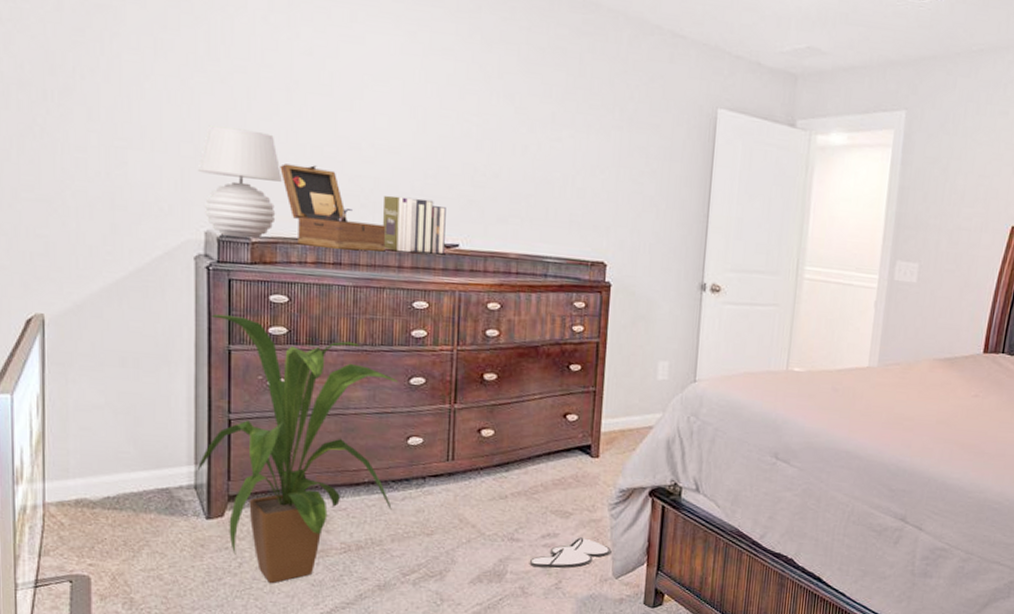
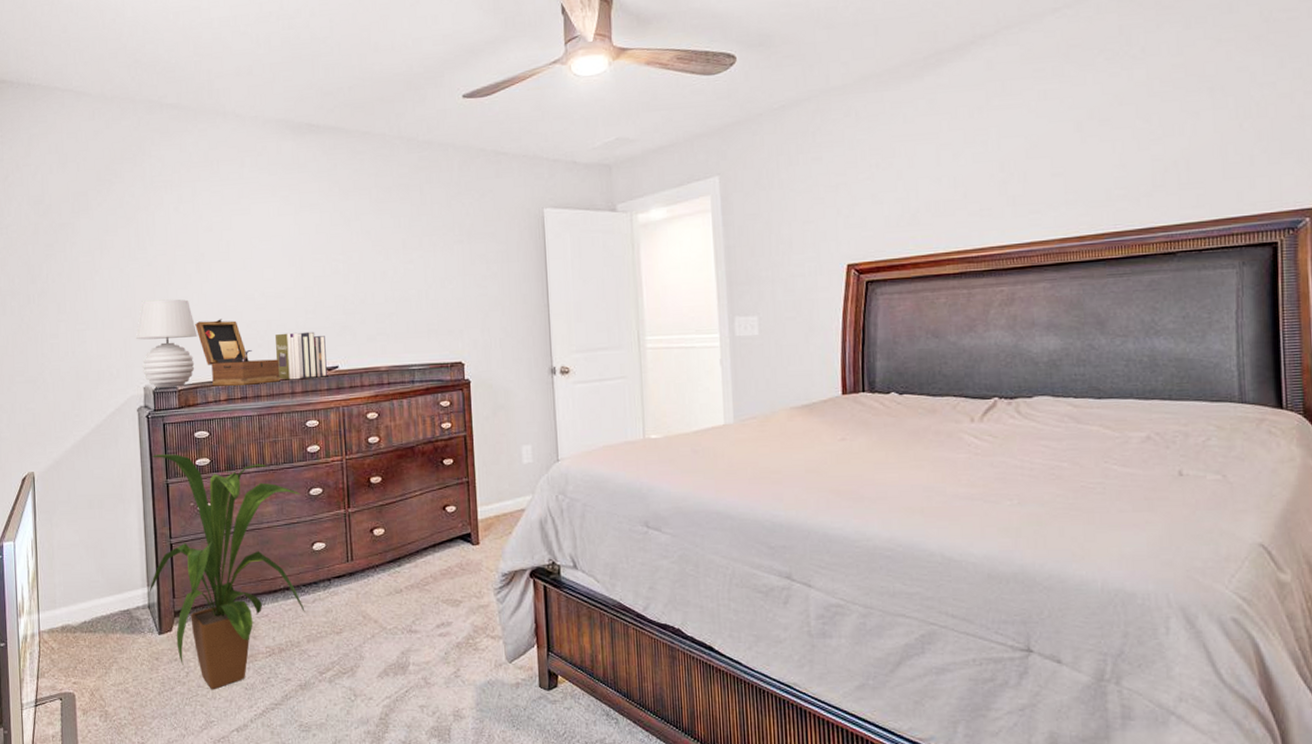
slippers: present [529,537,611,568] -> none [428,624,501,657]

